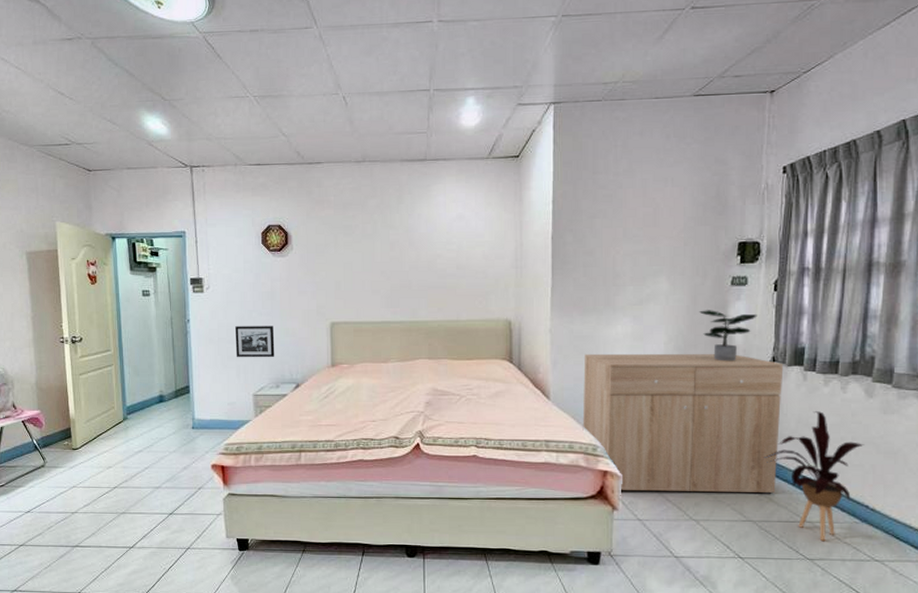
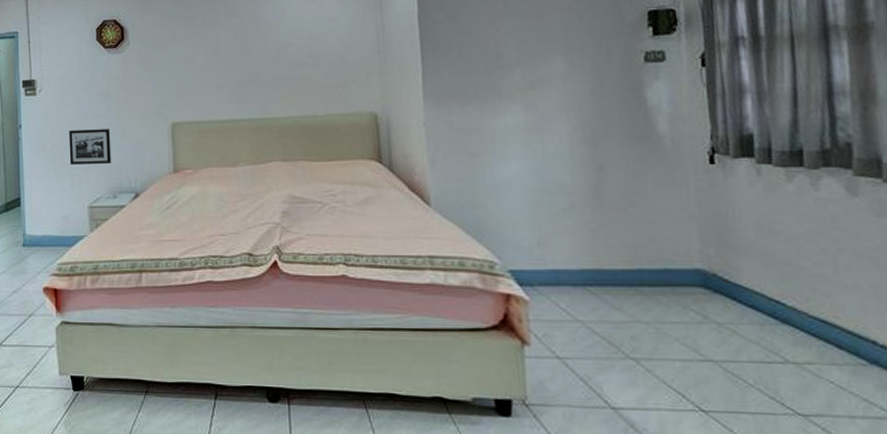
dresser: present [582,353,784,494] -> none [469,145,740,324]
potted plant: present [699,310,757,362] -> none [608,92,684,155]
house plant: present [764,411,865,542] -> none [717,215,857,391]

